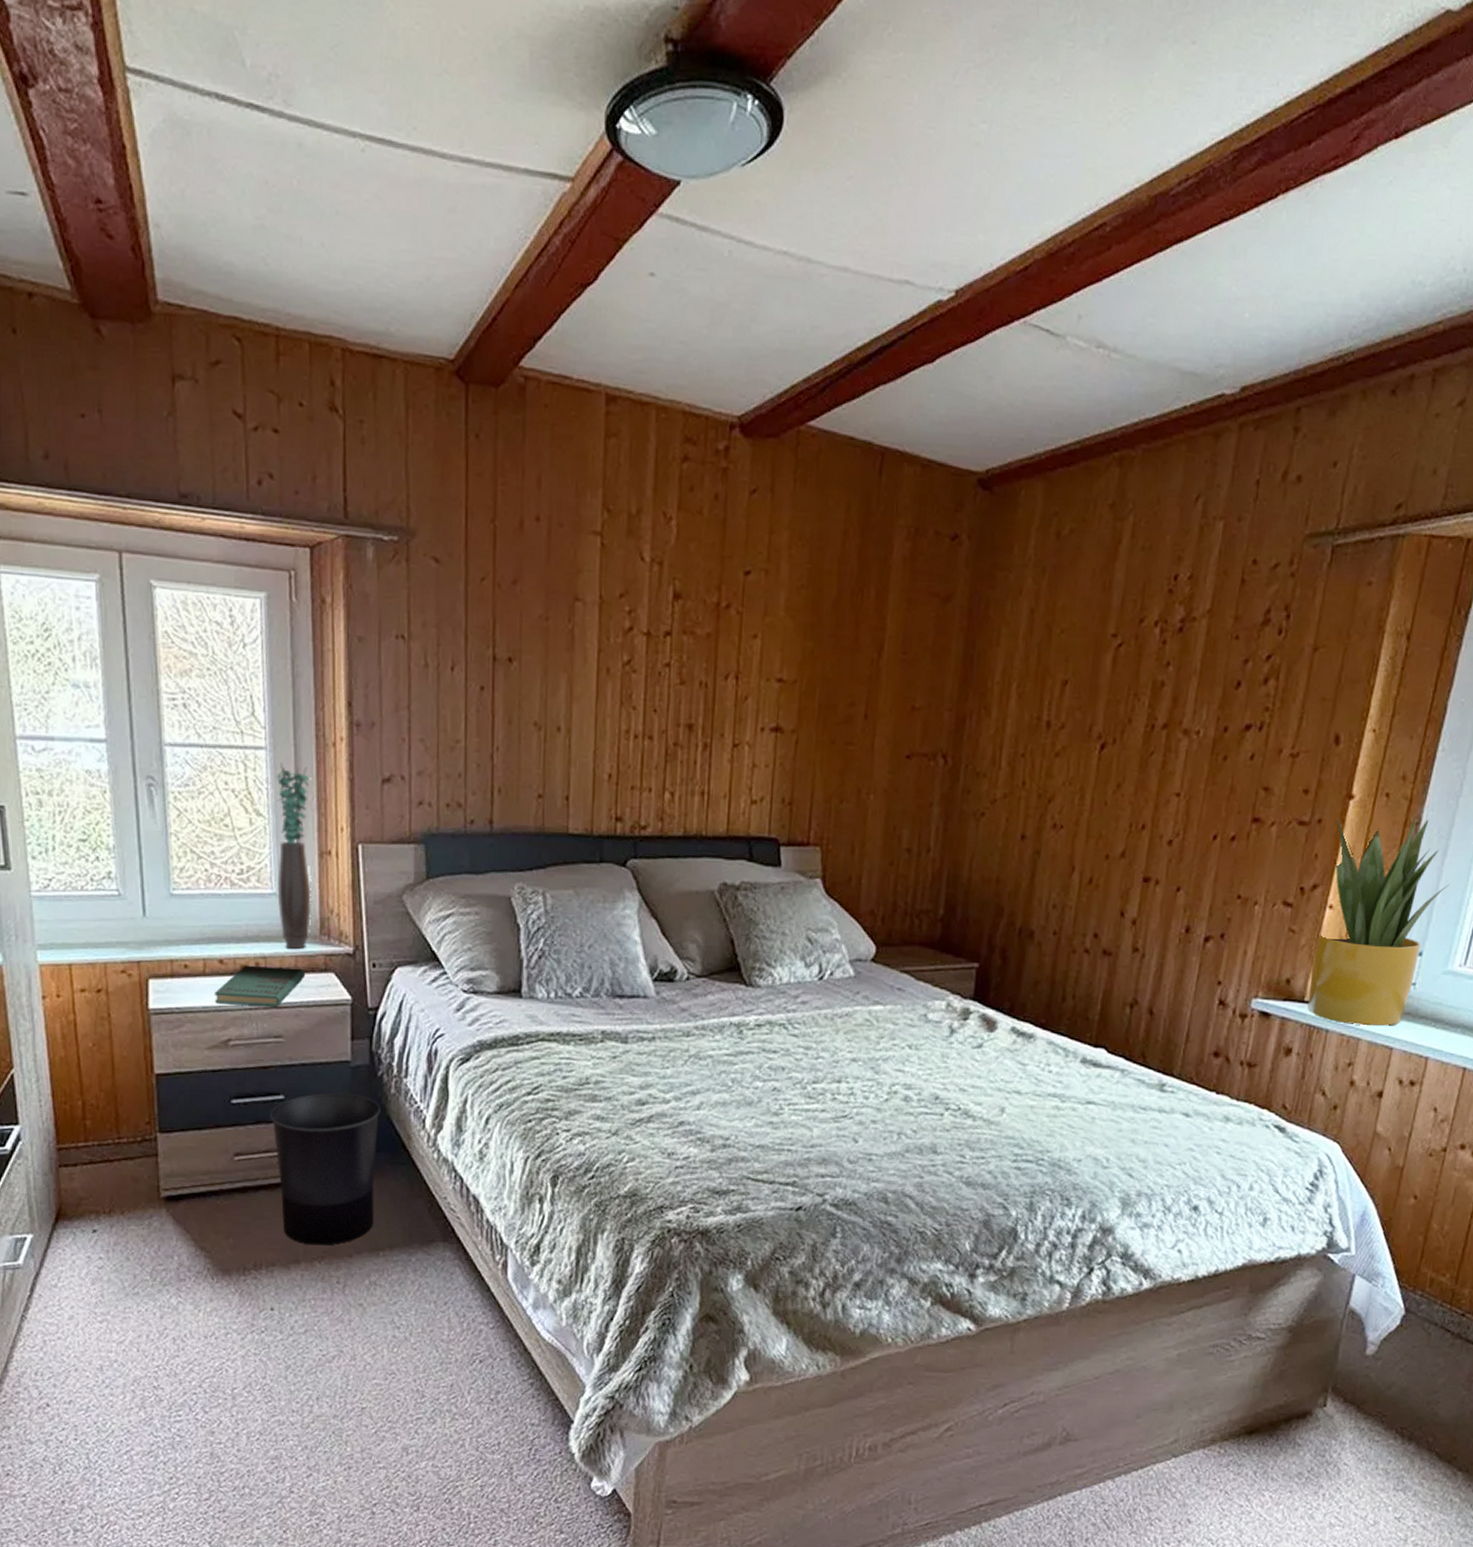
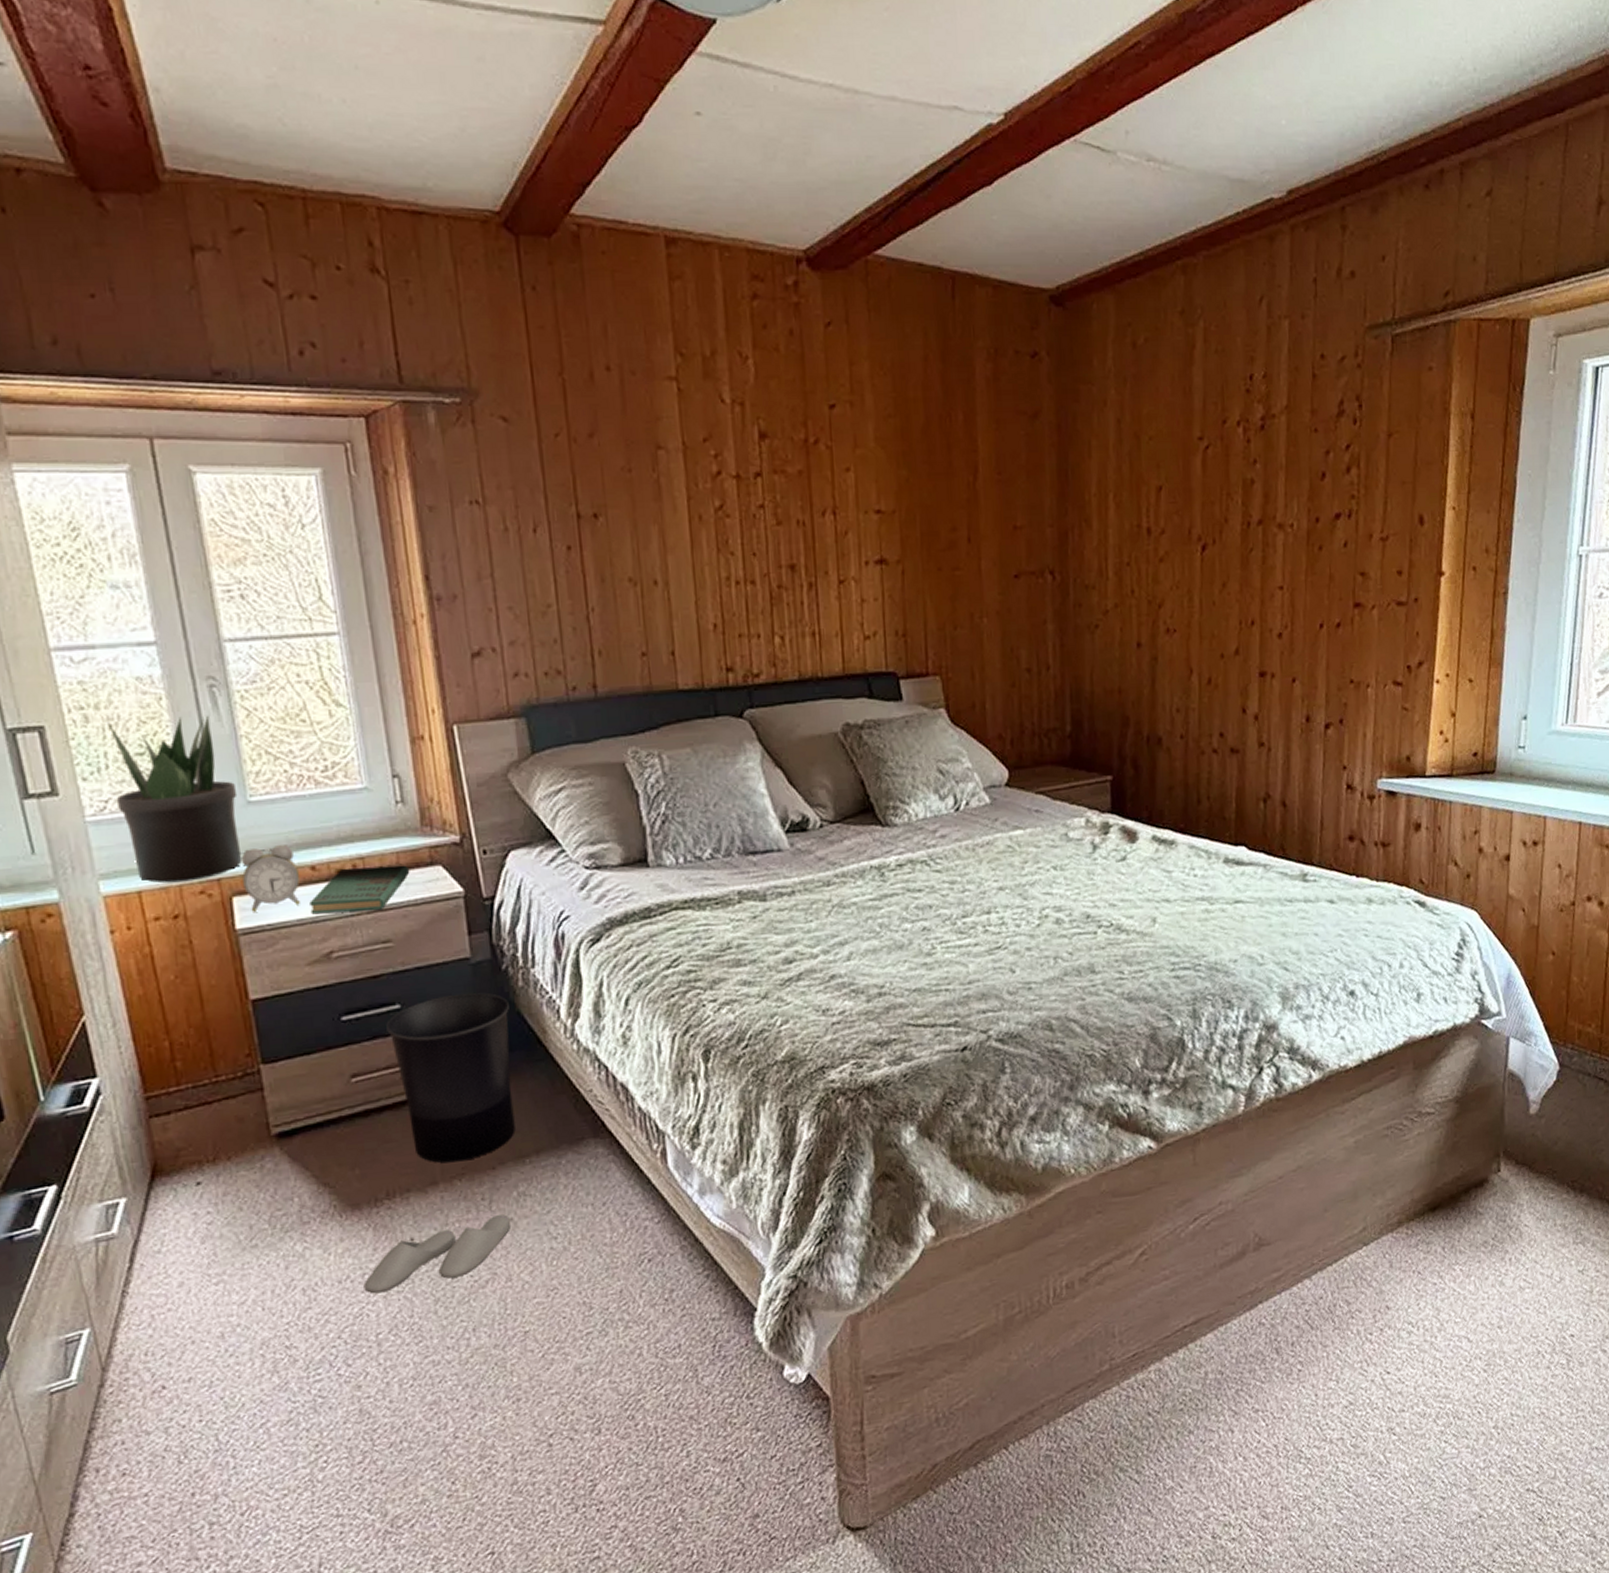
planter: none [56,805,162,961] -> present [105,715,243,884]
alarm clock: none [159,937,209,995] -> present [241,845,300,912]
slippers: none [226,1299,360,1353] -> present [363,1214,510,1294]
vase: present [276,763,311,950] -> none [353,647,410,846]
planter: present [1307,810,1450,1027] -> none [1428,581,1542,794]

